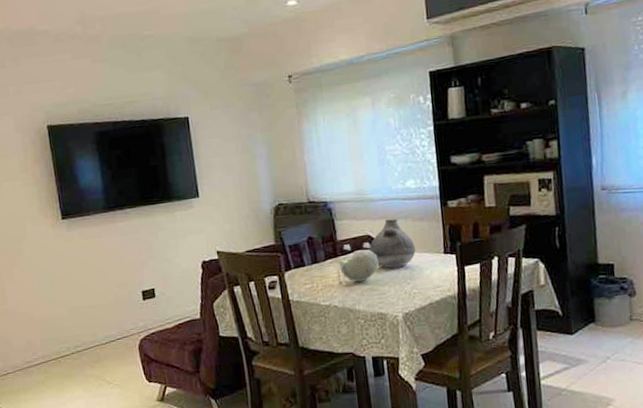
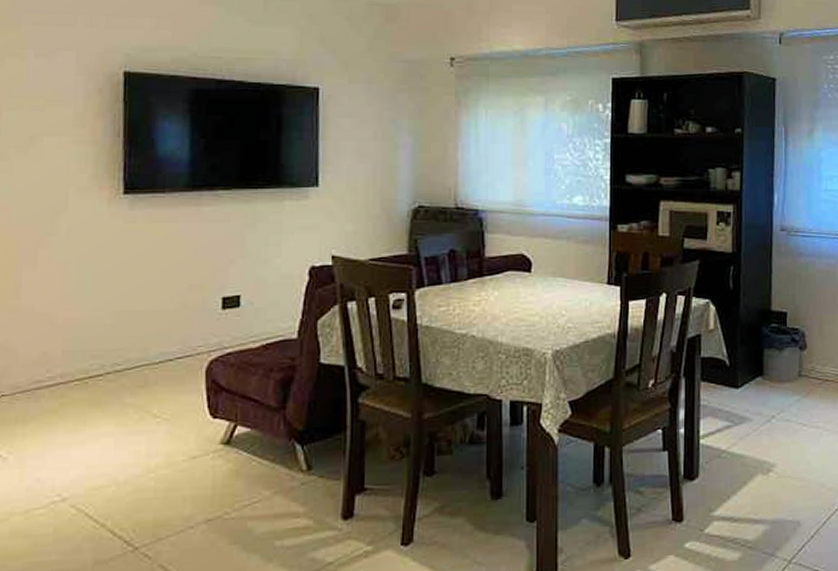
bowl: present [337,242,379,286] -> none [480,263,531,312]
vase: present [369,218,416,268] -> none [522,238,575,296]

